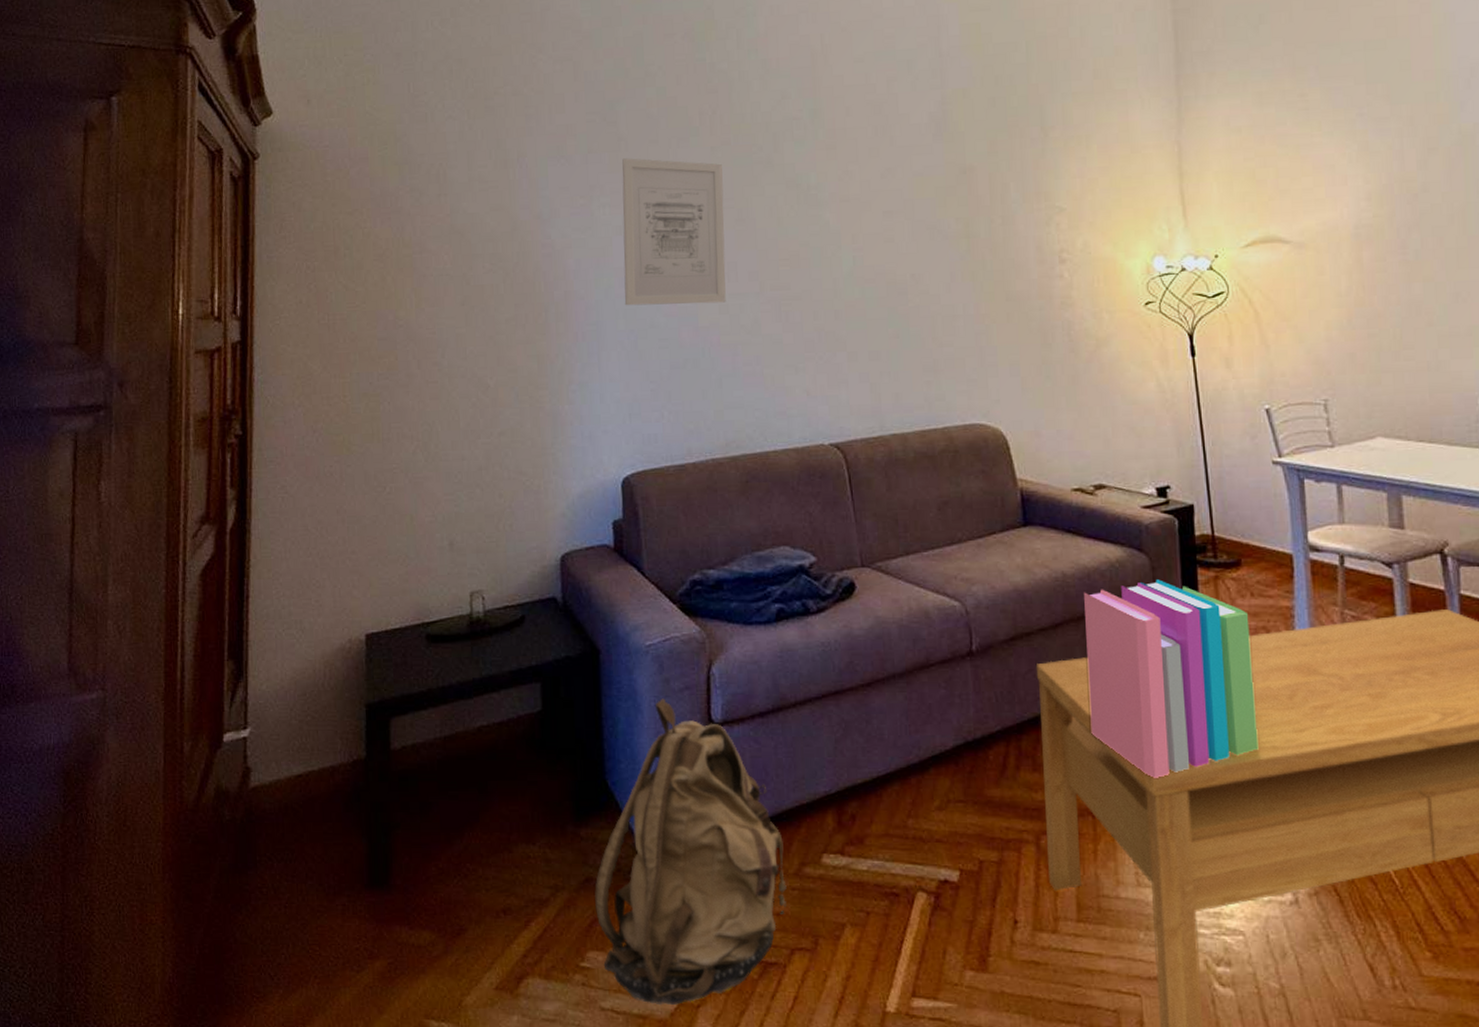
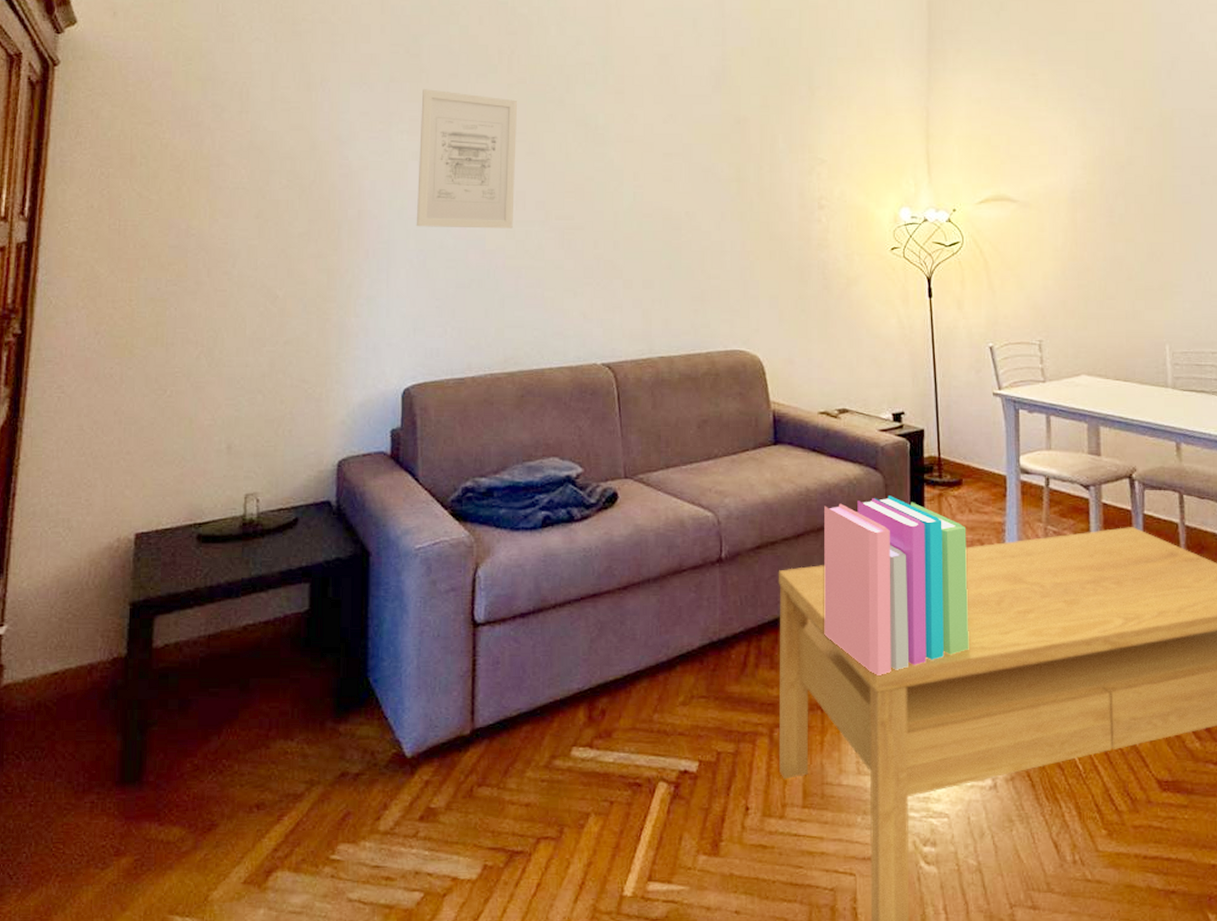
backpack: present [595,698,787,1006] -> none [349,599,536,895]

